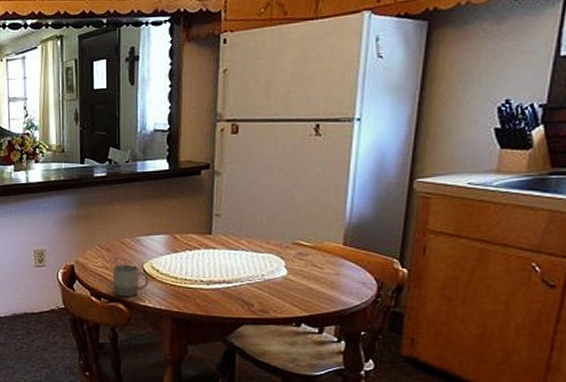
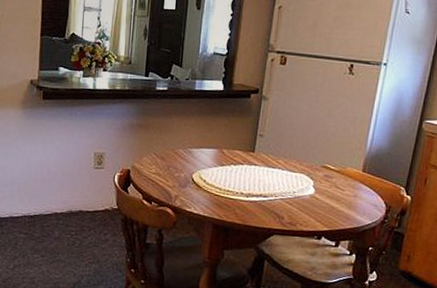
cup: present [113,264,150,297] -> none [164,172,197,203]

